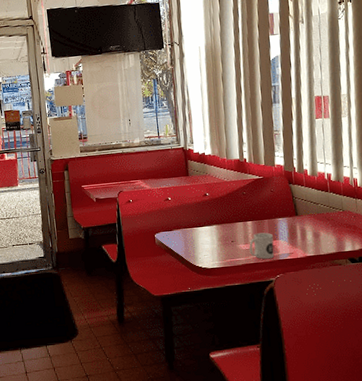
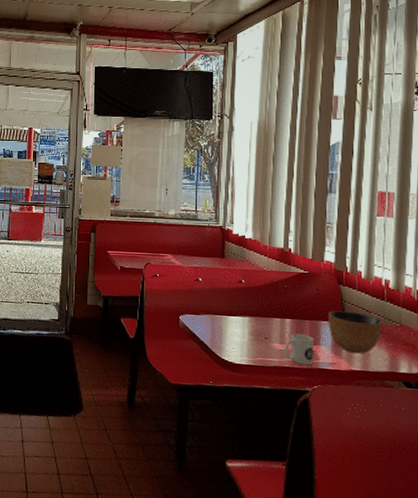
bowl: none [283,206,329,241] -> present [329,310,382,354]

